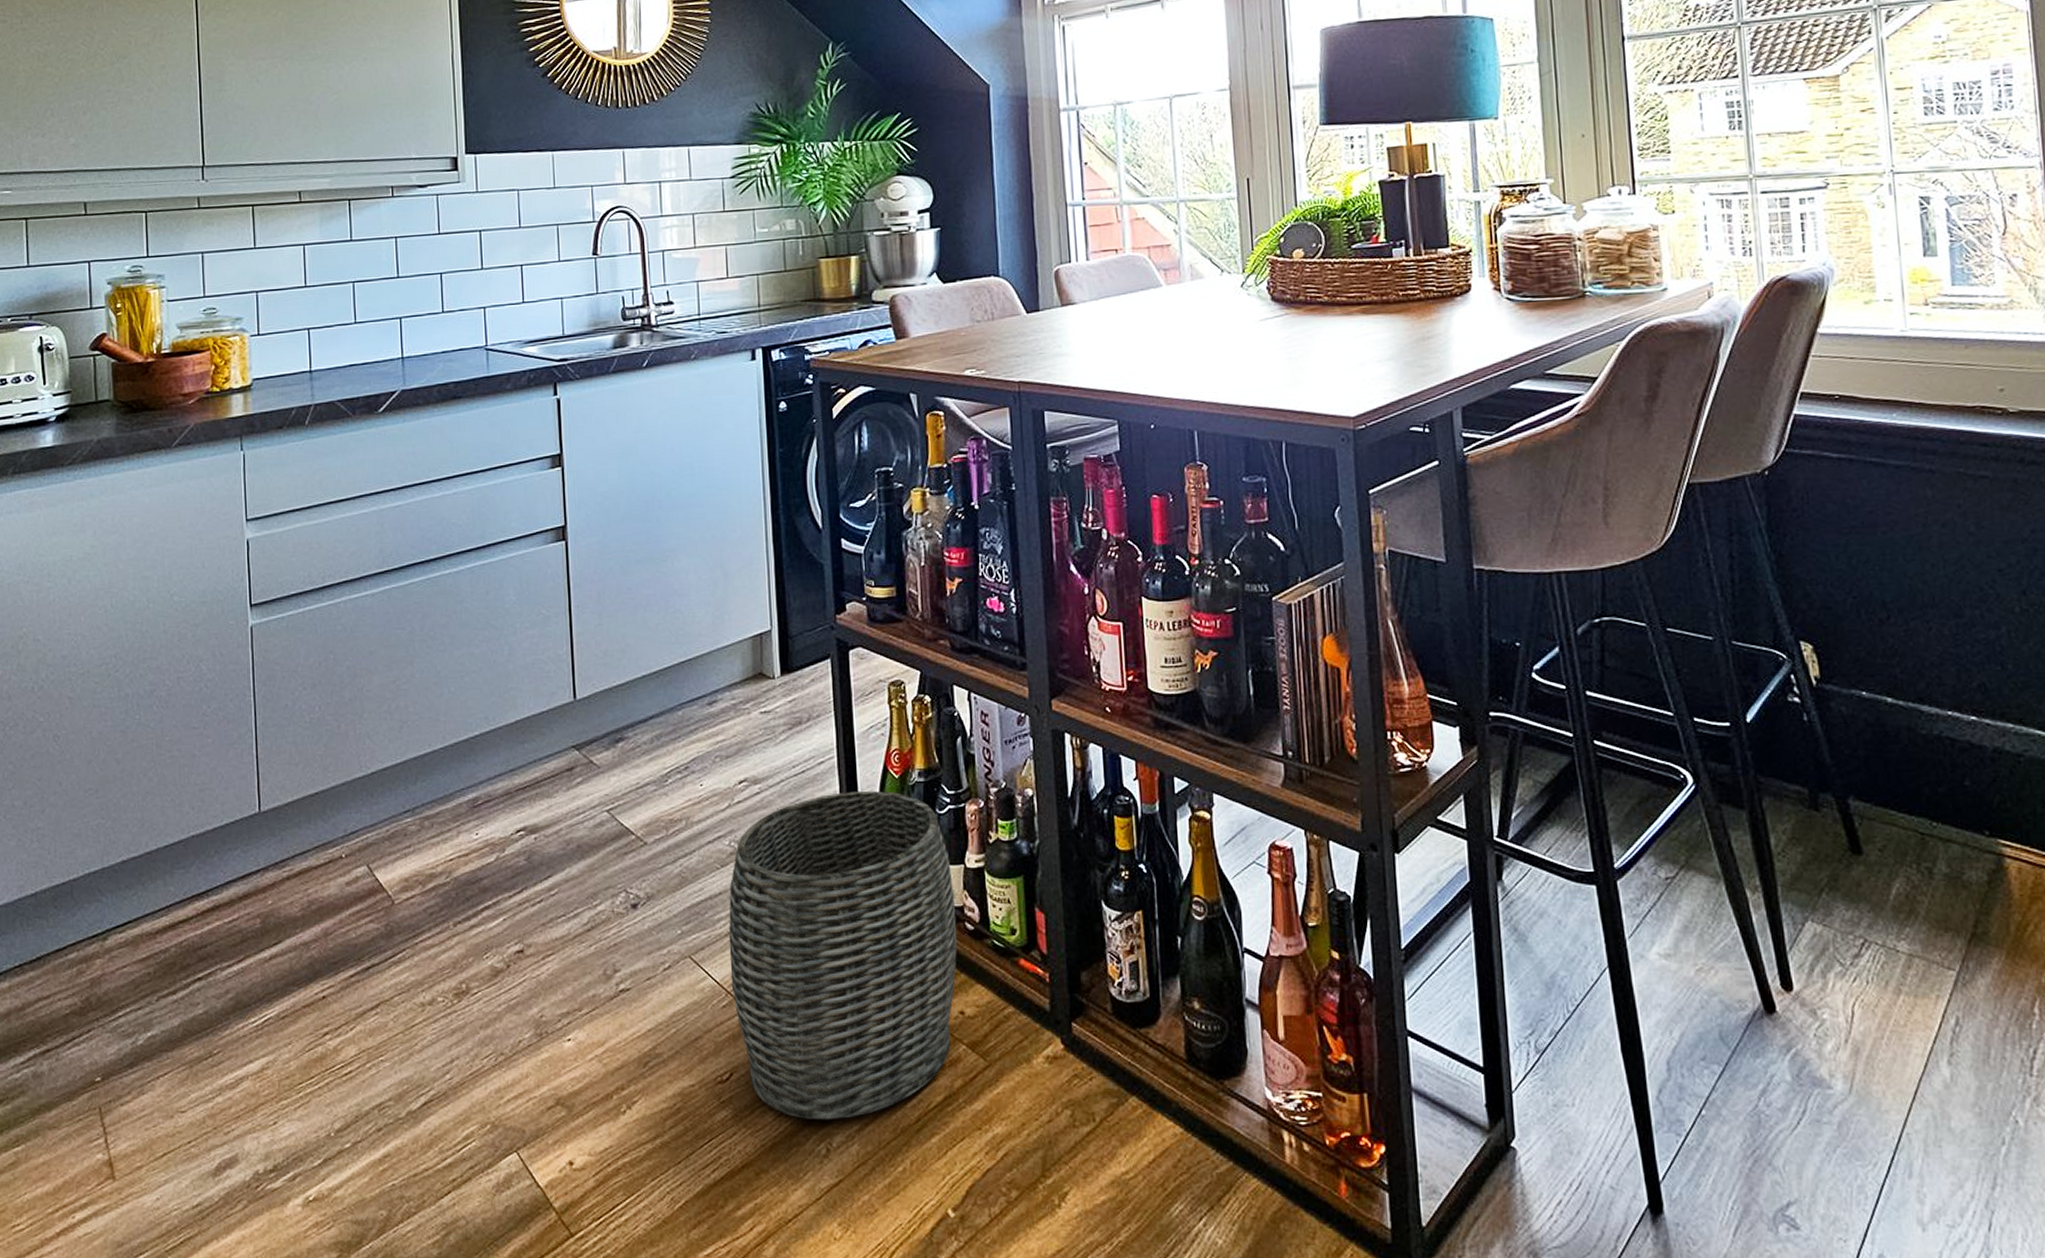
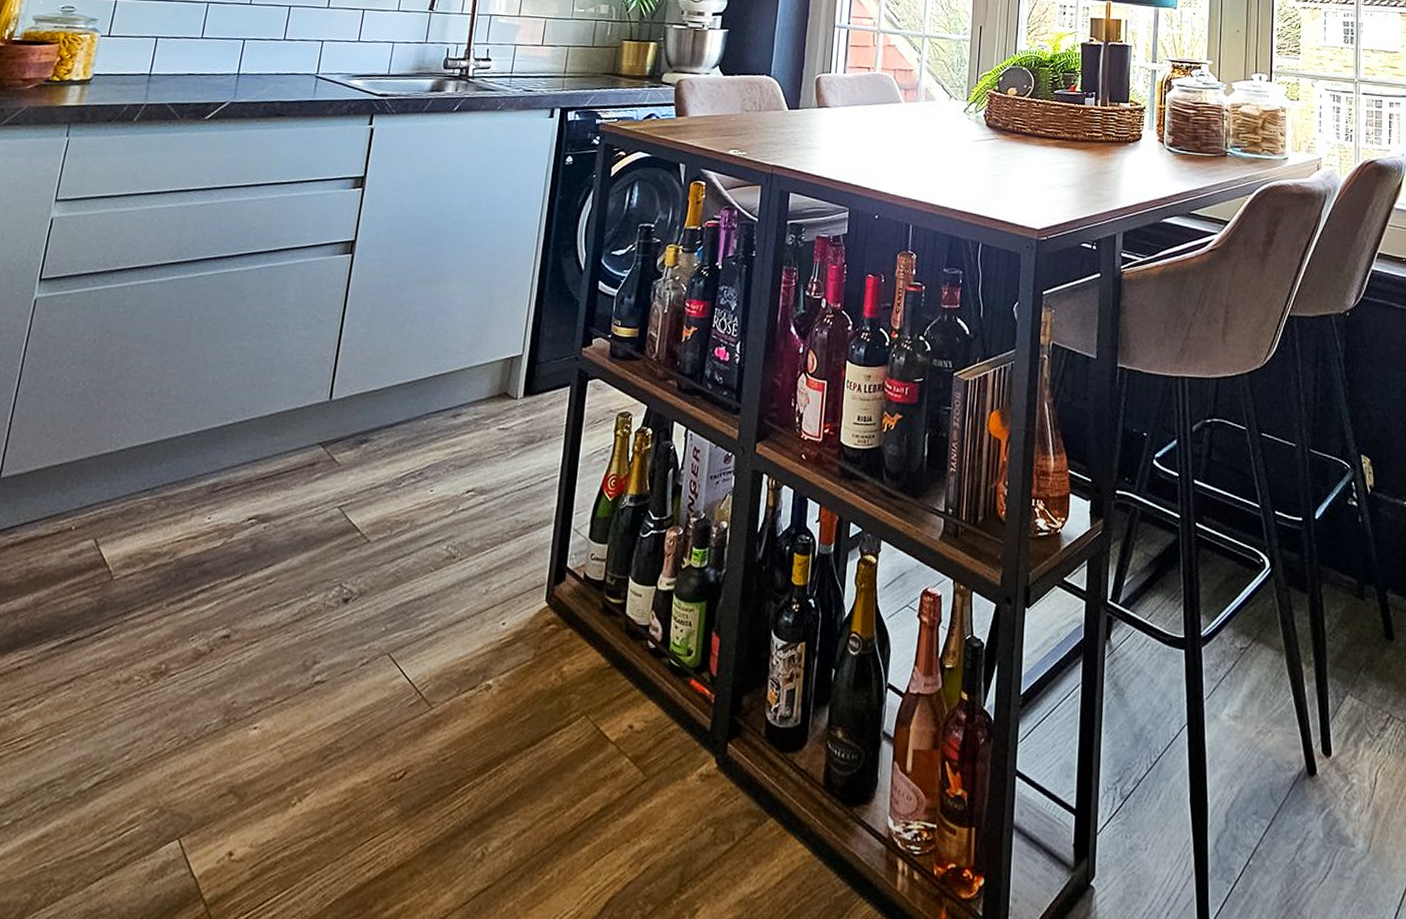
woven basket: present [728,791,958,1120] -> none [421,509,645,825]

